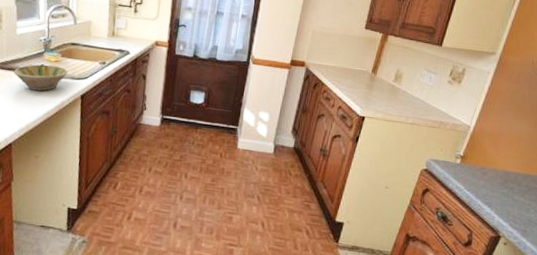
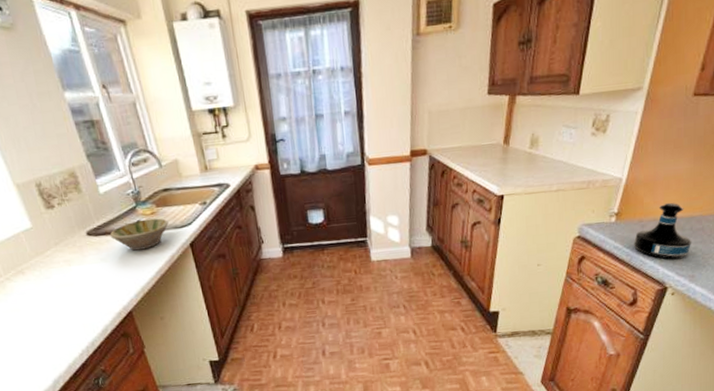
tequila bottle: none [474,157,526,211] -> present [634,202,691,259]

